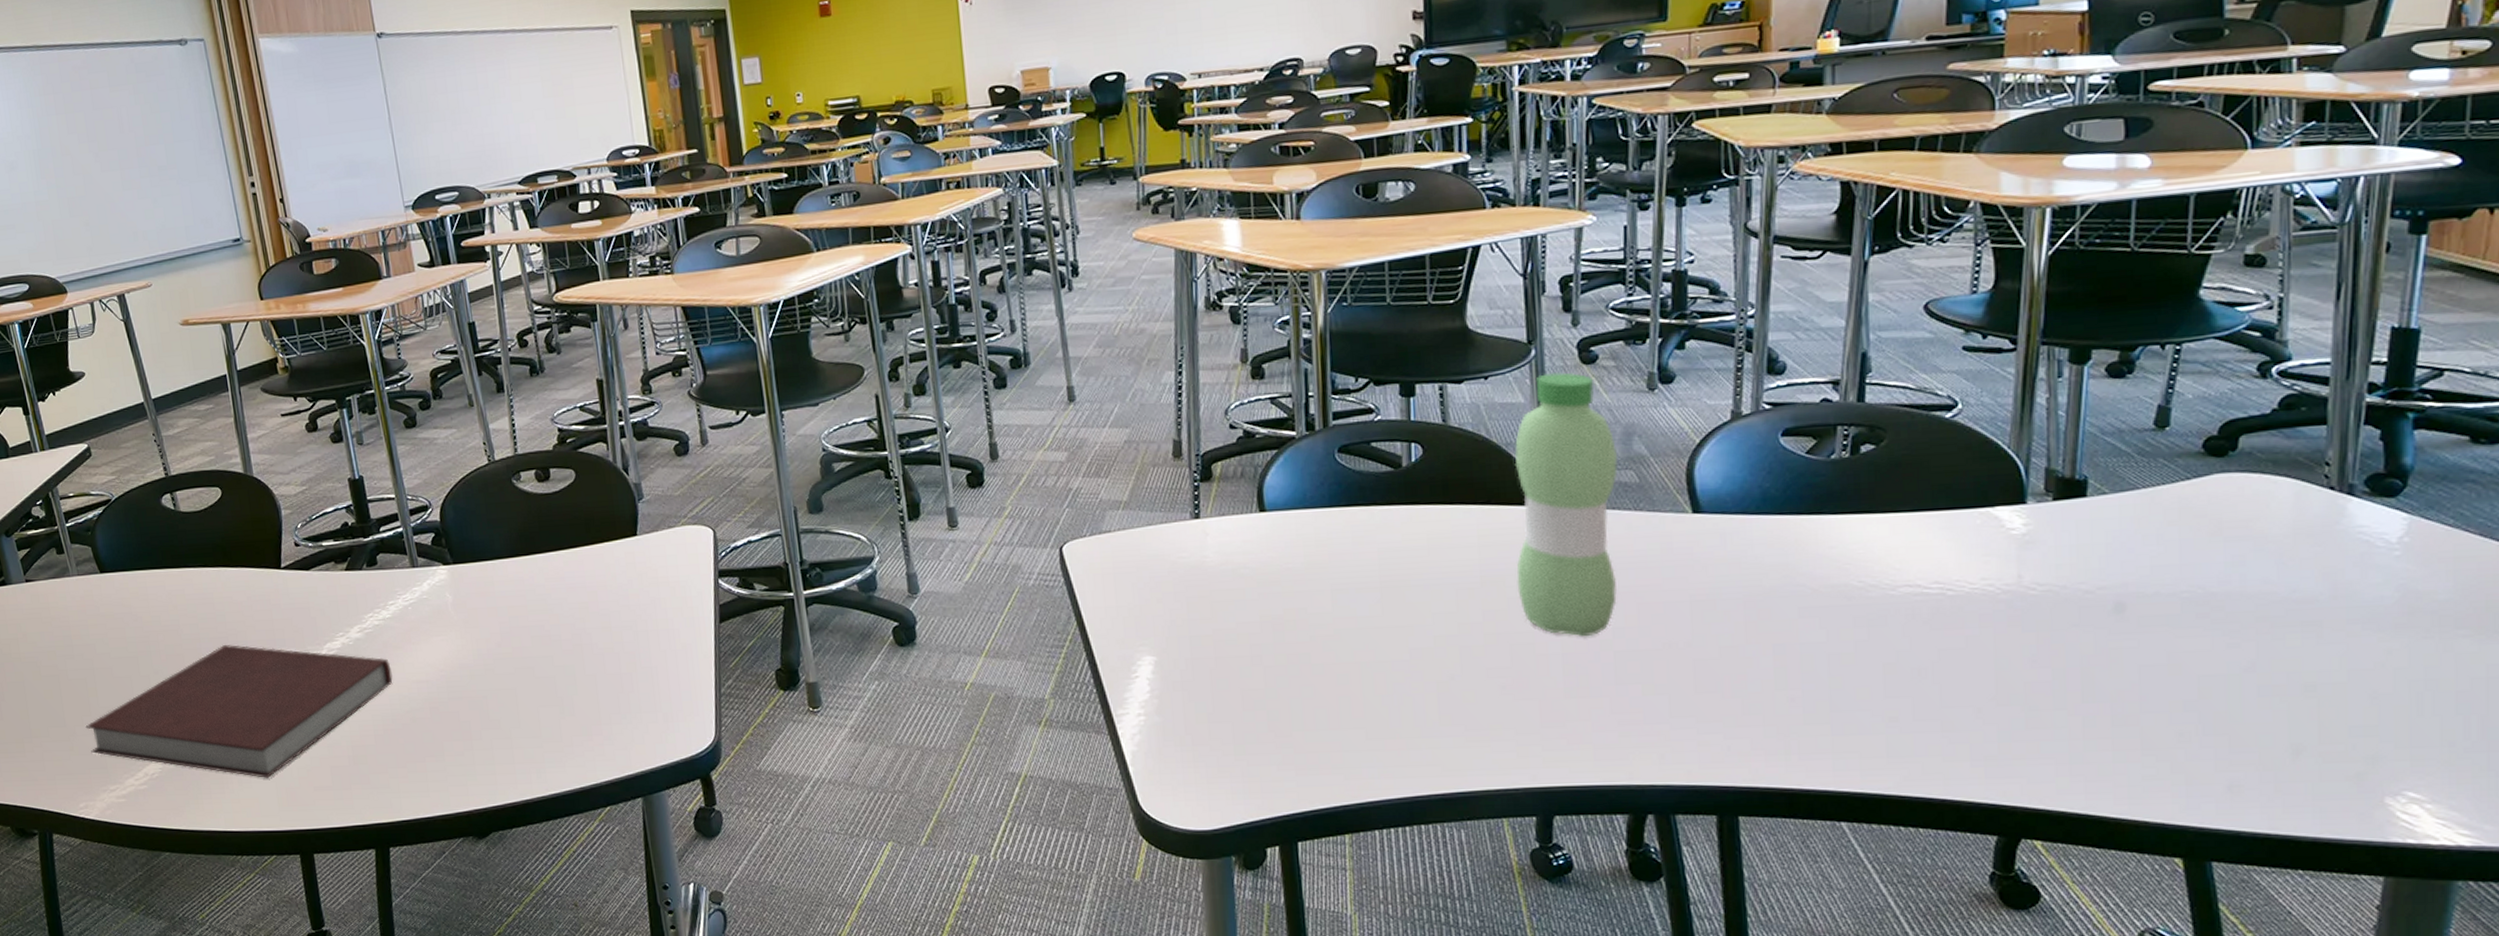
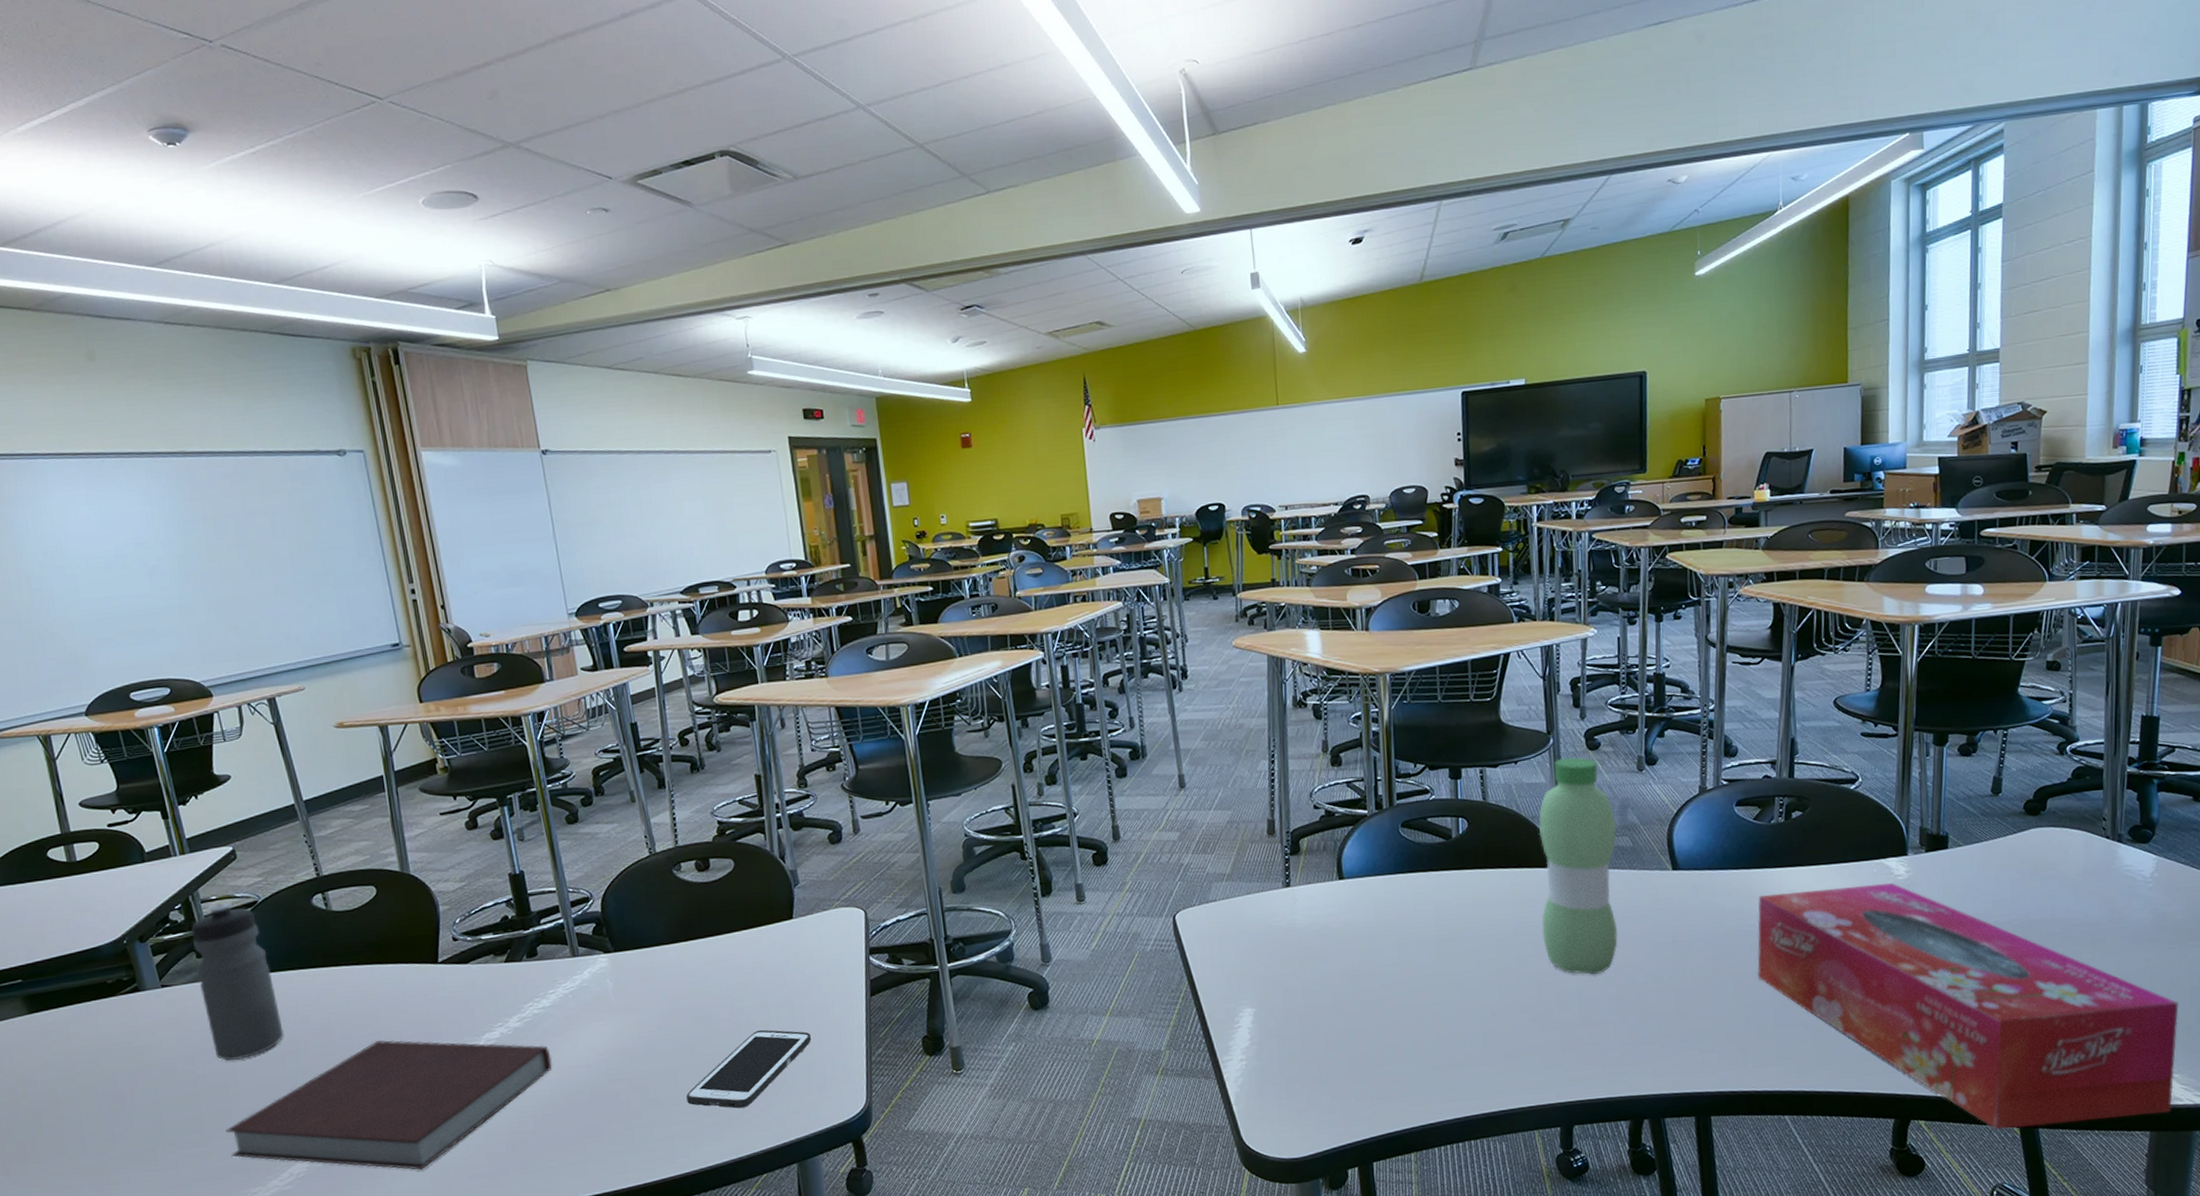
water bottle: none [52,500,138,658] -> present [191,902,284,1061]
cell phone: none [527,653,657,735] -> present [686,1029,812,1109]
tissue box: none [1806,537,2436,860] -> present [1757,882,2179,1130]

